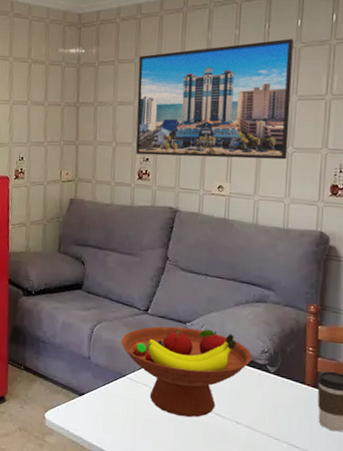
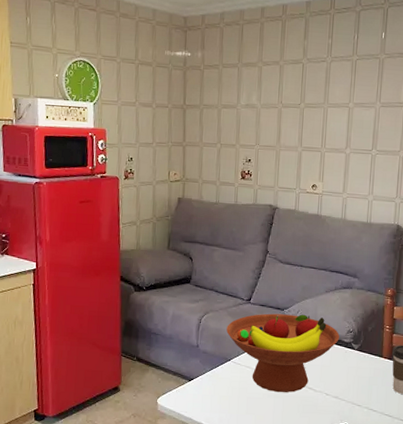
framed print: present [135,39,294,160] -> none [239,50,378,161]

